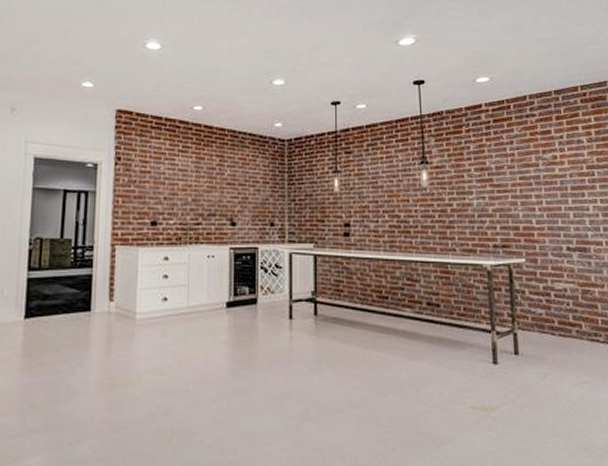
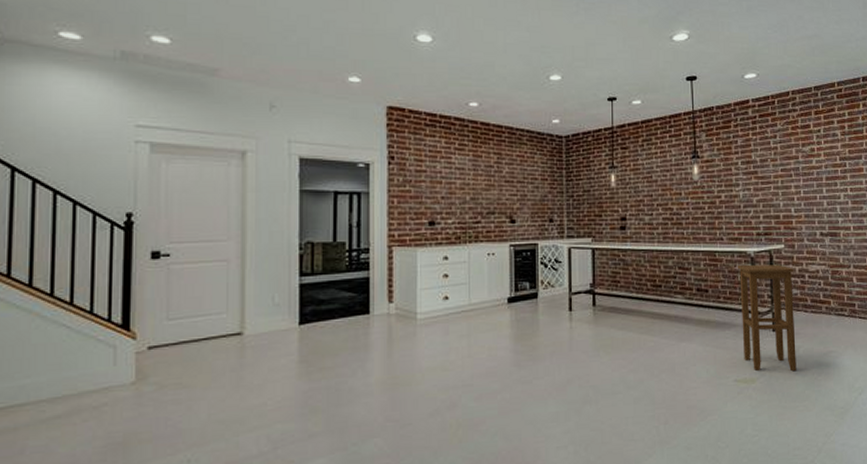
stool: none [472,280,544,402] -> present [737,264,797,372]

